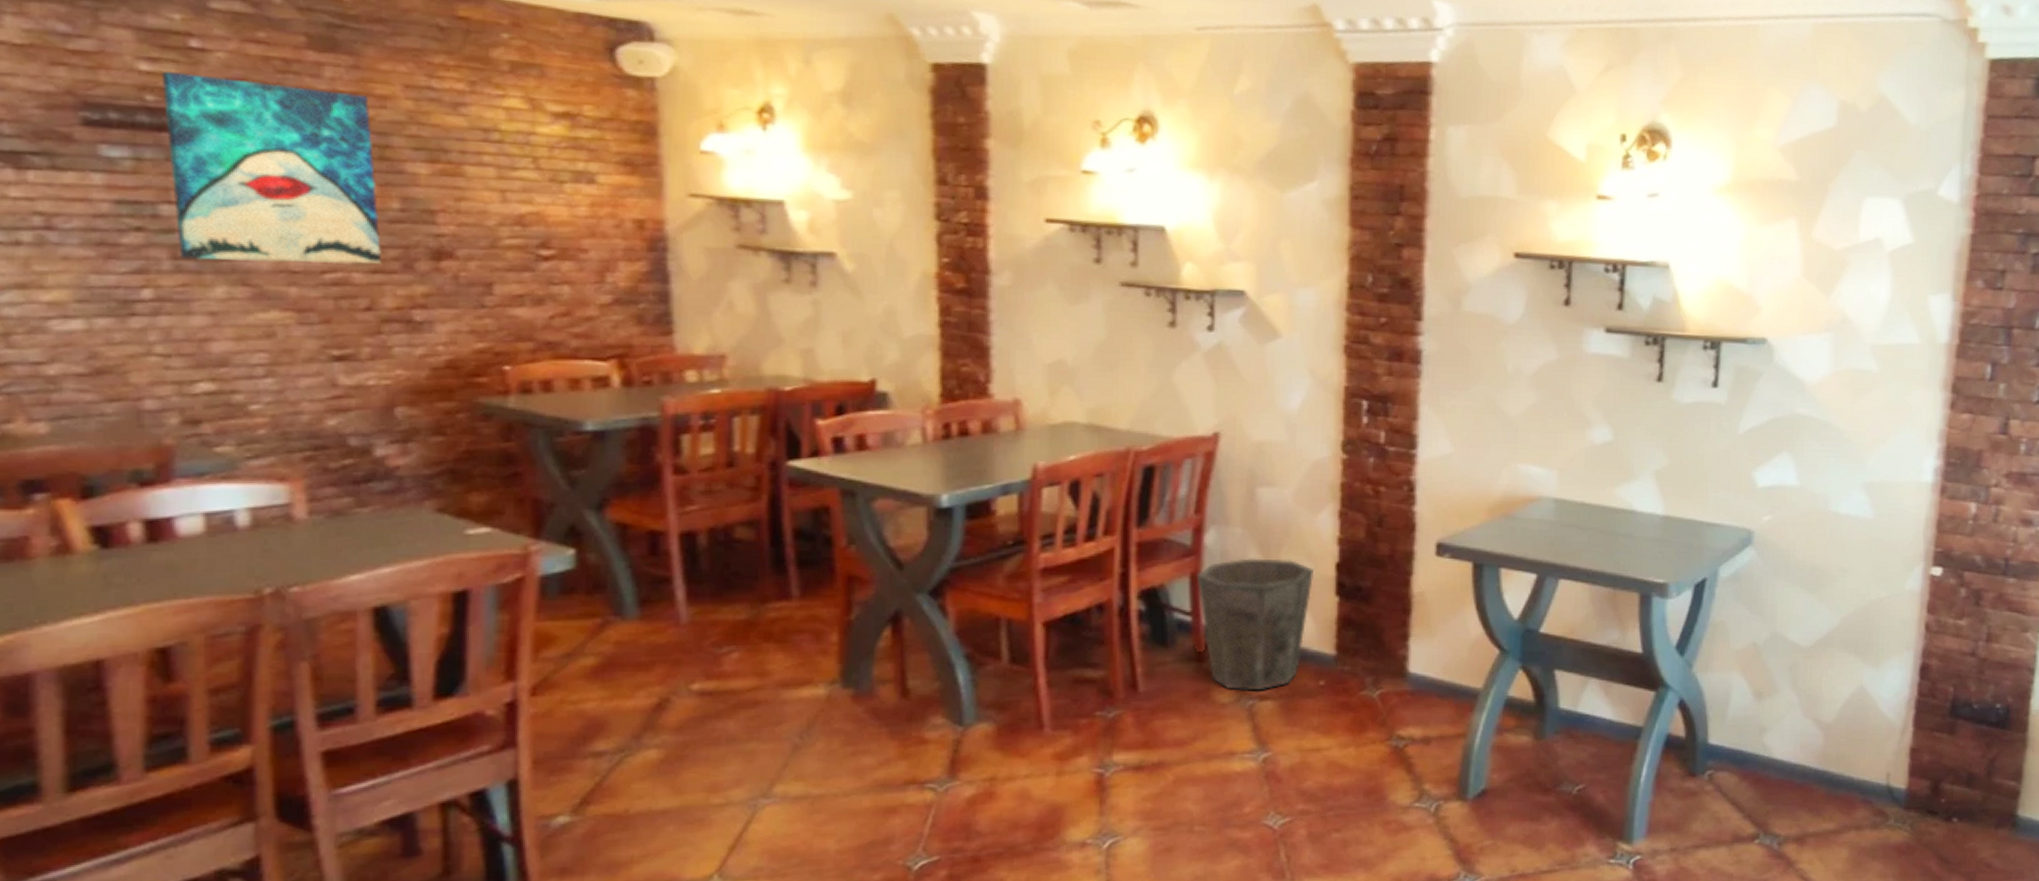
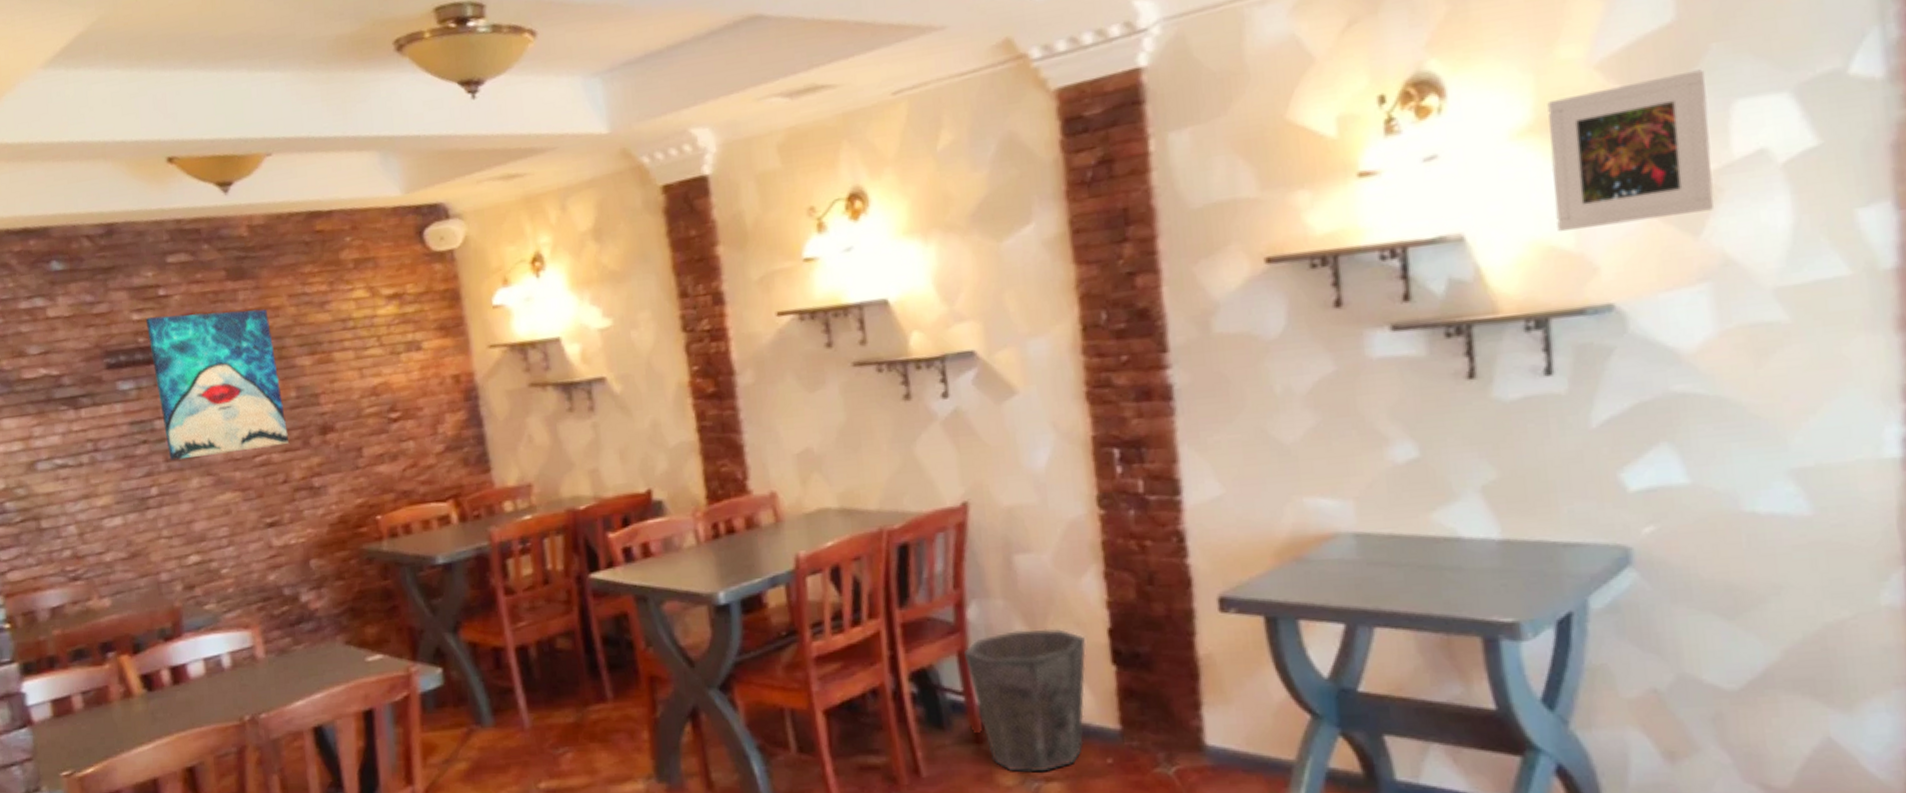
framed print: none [1736,168,1850,278] -> present [1547,69,1714,233]

